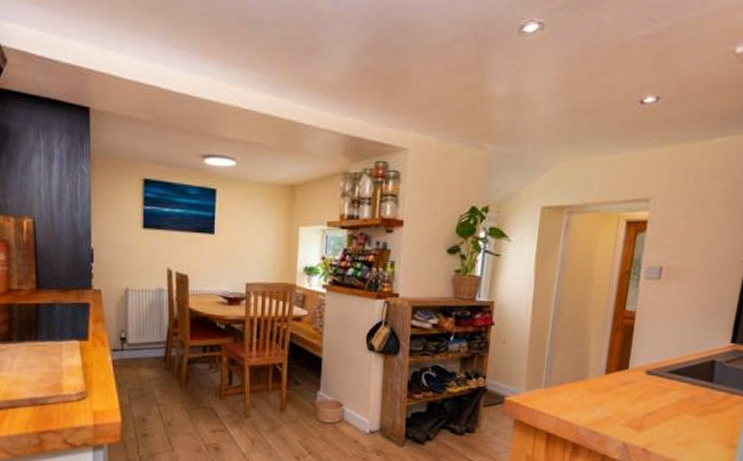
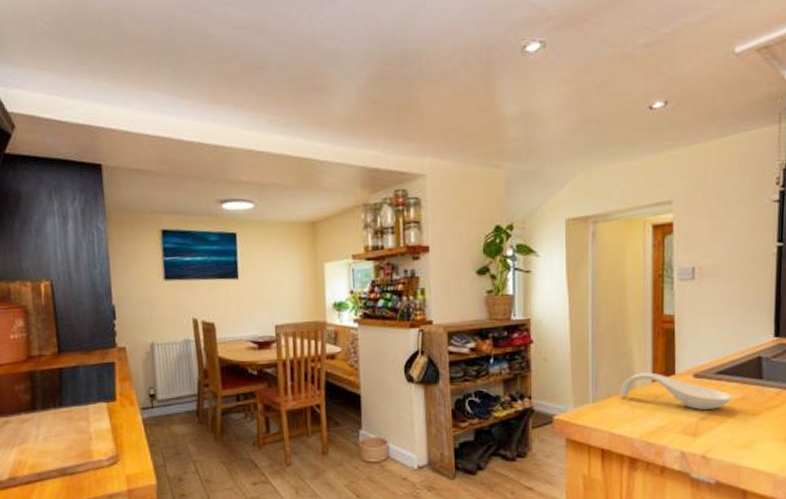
spoon rest: none [572,364,681,407] -> present [620,372,733,411]

